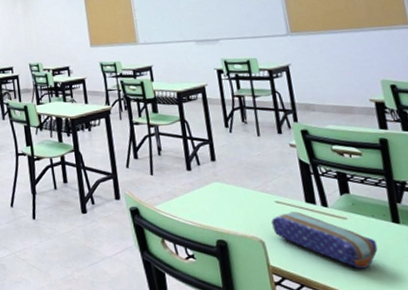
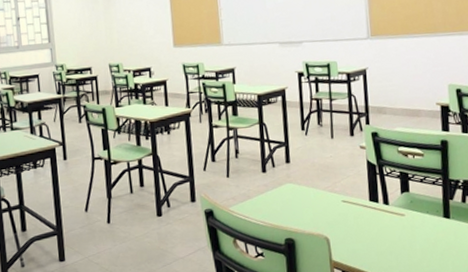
pencil case: present [271,212,378,269] -> none [337,210,428,260]

